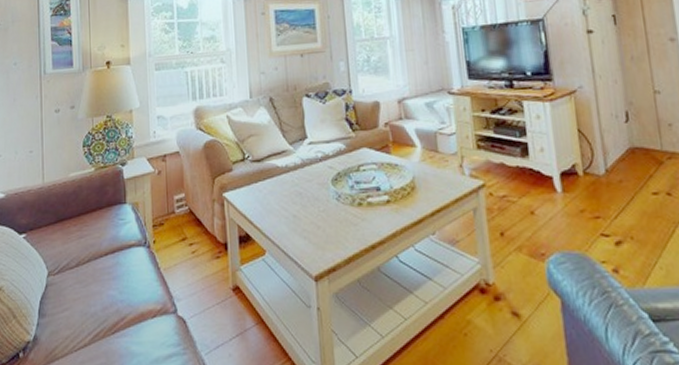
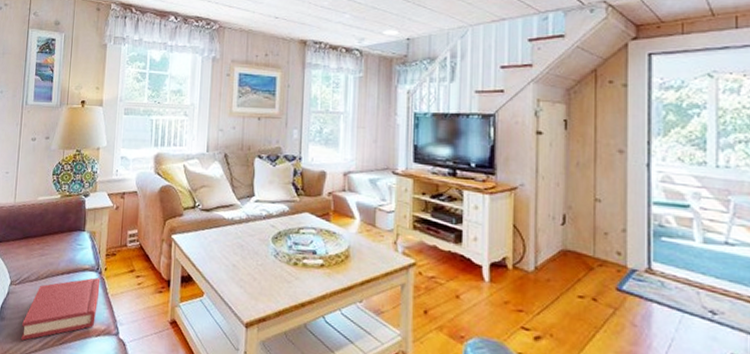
hardback book: none [66,253,150,336] -> present [21,277,101,341]

